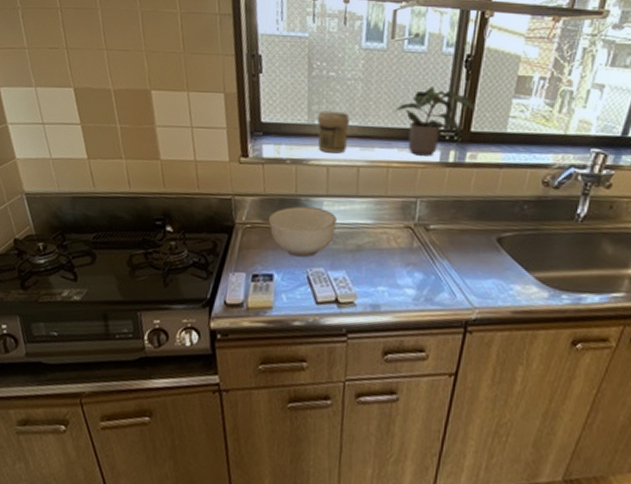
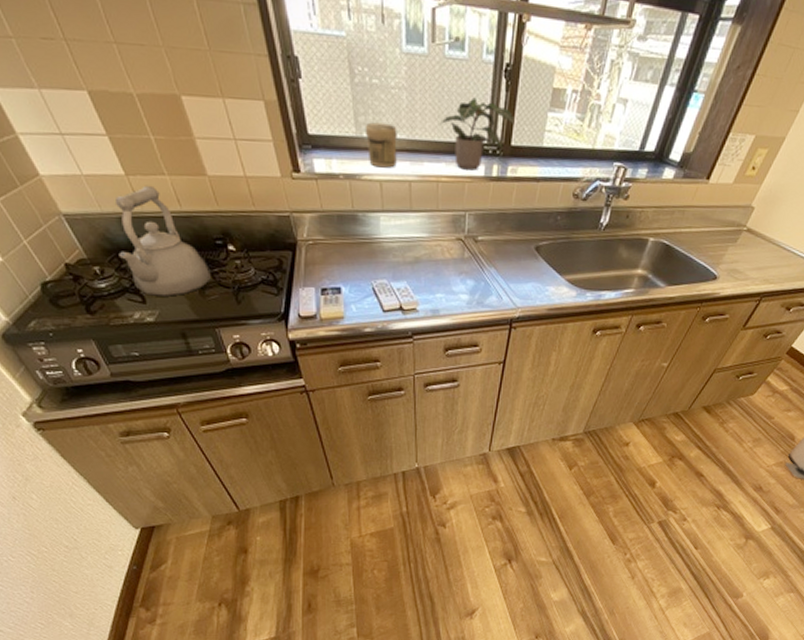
kettle: none [63,168,146,276] -> present [116,185,212,297]
bowl: present [267,206,337,257] -> none [329,221,394,271]

